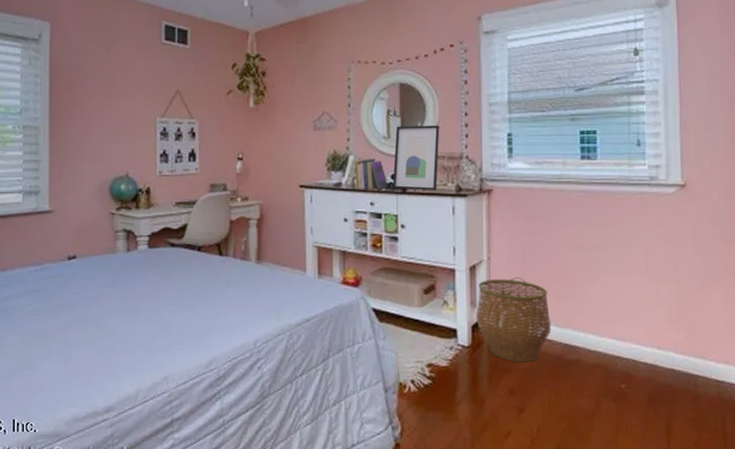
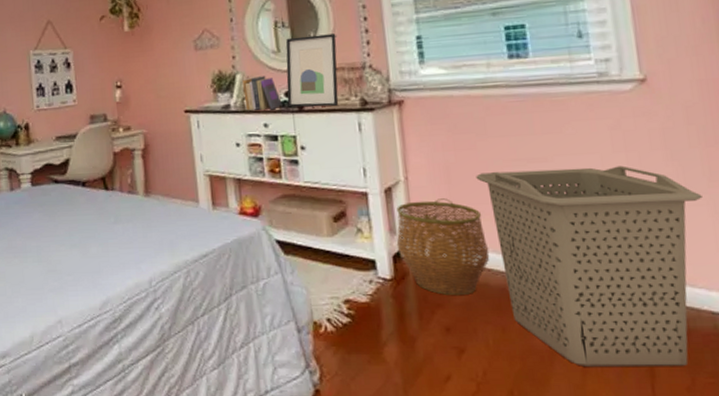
laundry basket: none [546,256,719,426] -> present [476,165,703,368]

